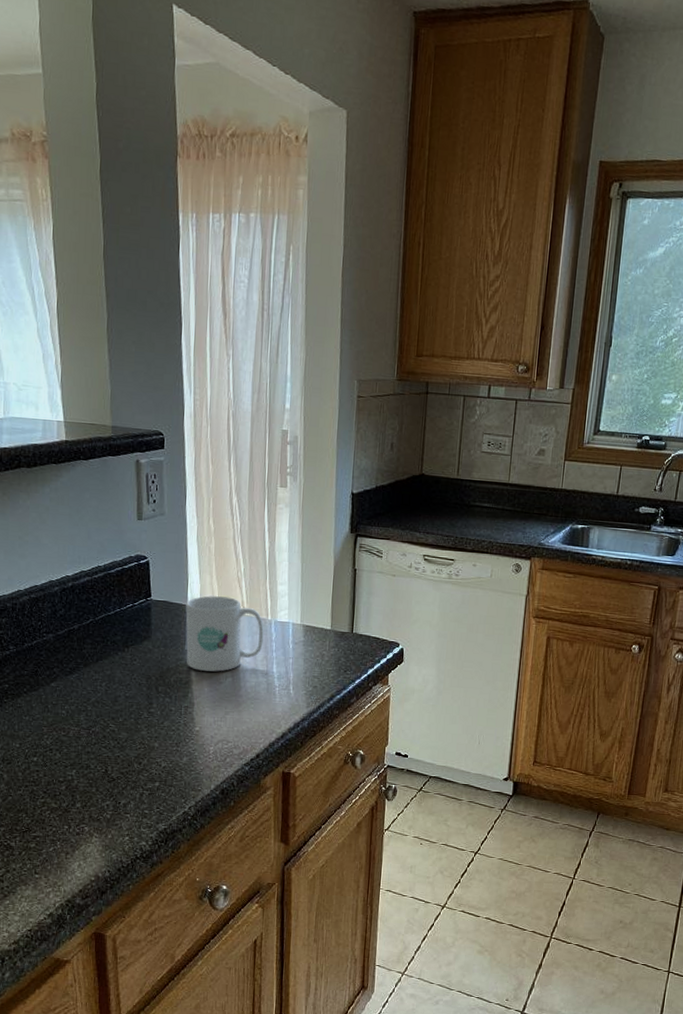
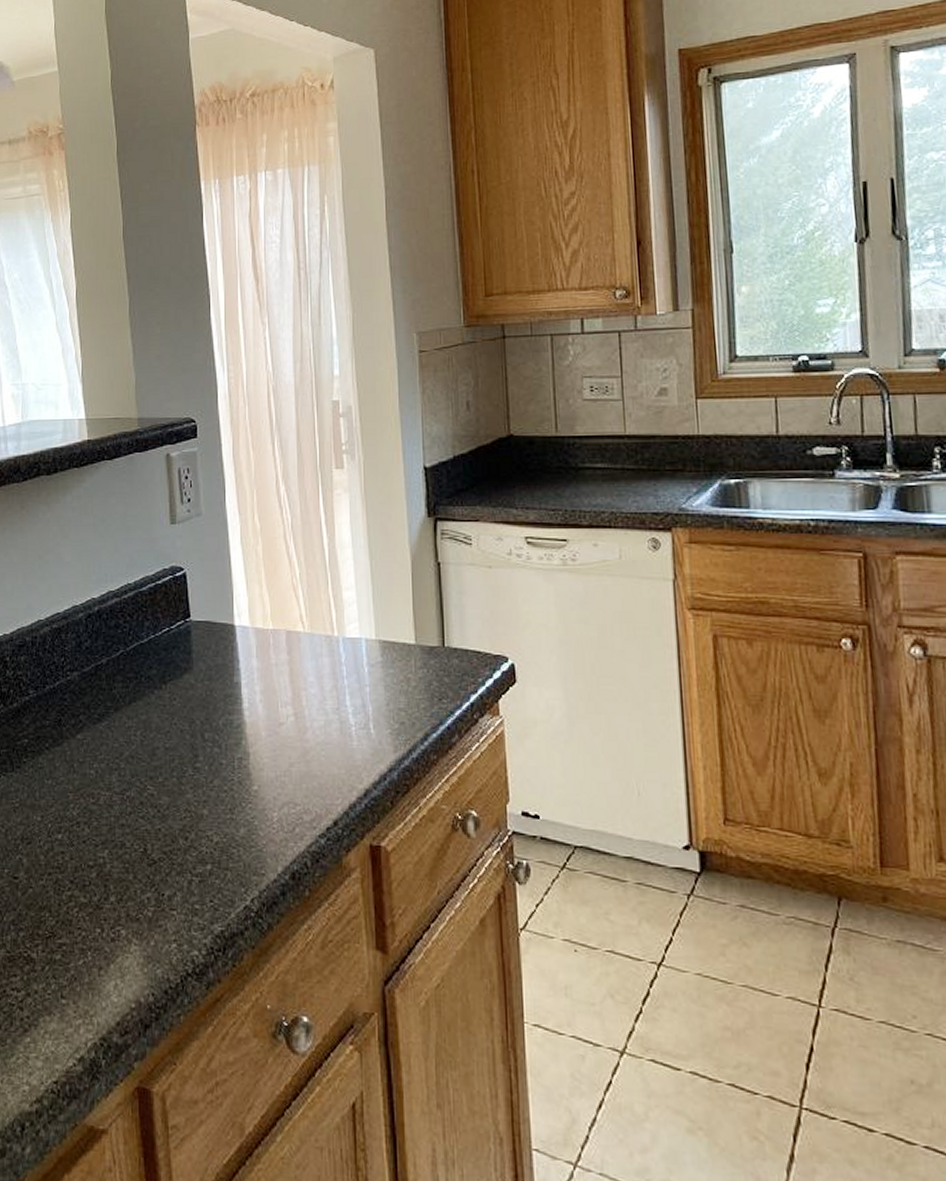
mug: present [185,595,264,672] -> none [232,611,331,709]

